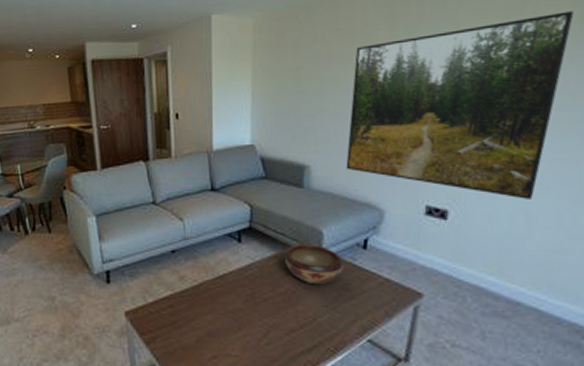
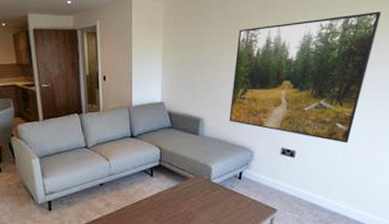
decorative bowl: present [285,244,343,285] -> none [184,177,225,206]

